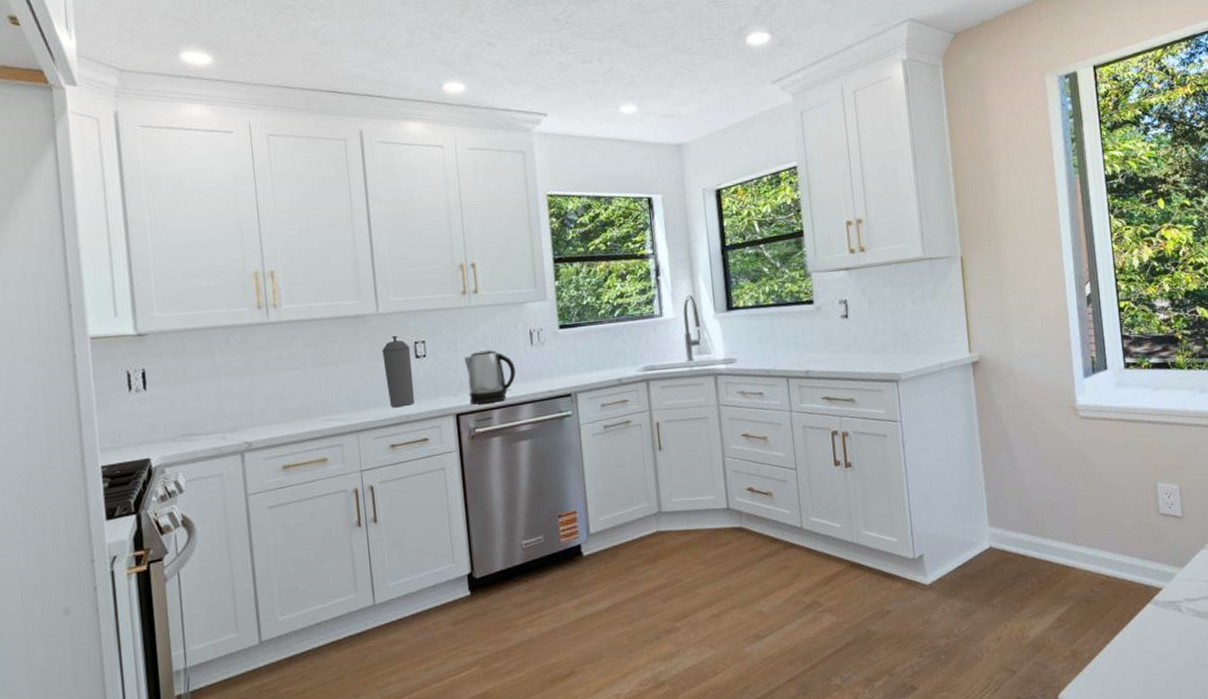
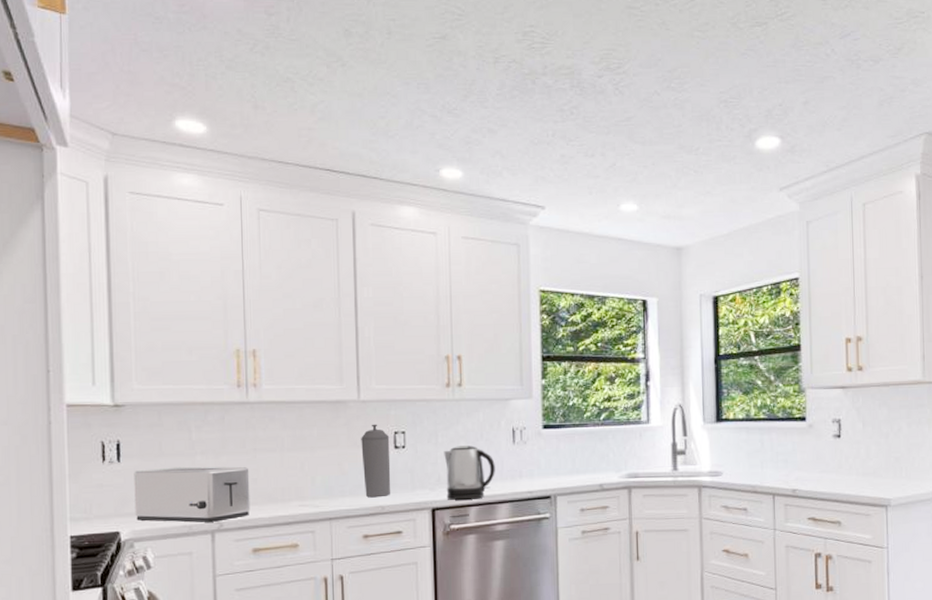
toaster: none [160,386,278,446] -> present [134,466,250,523]

